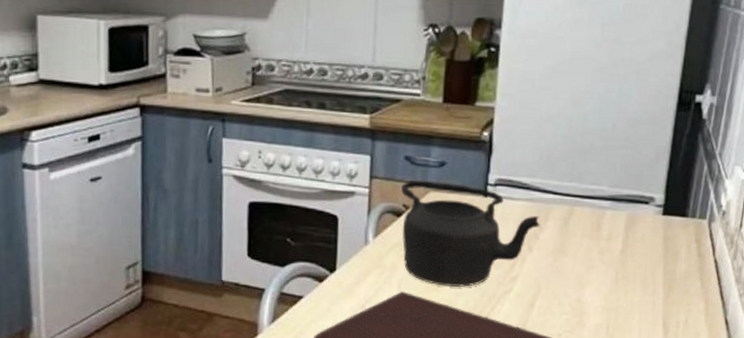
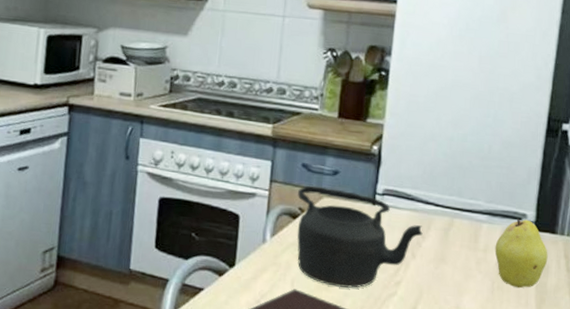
fruit: none [619,203,678,277] -> present [494,218,548,289]

